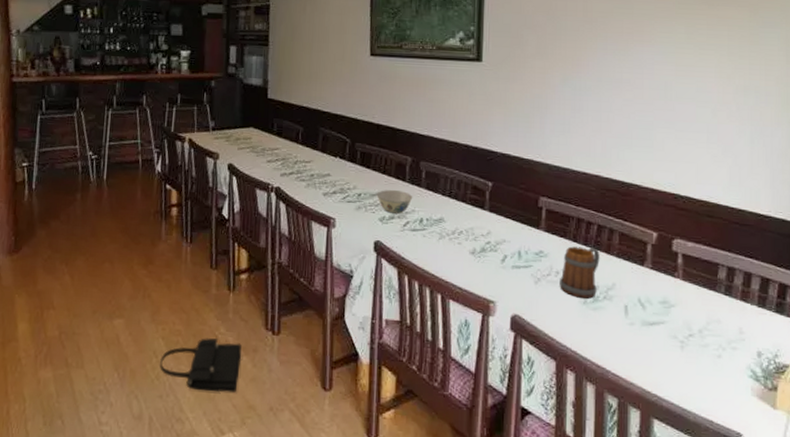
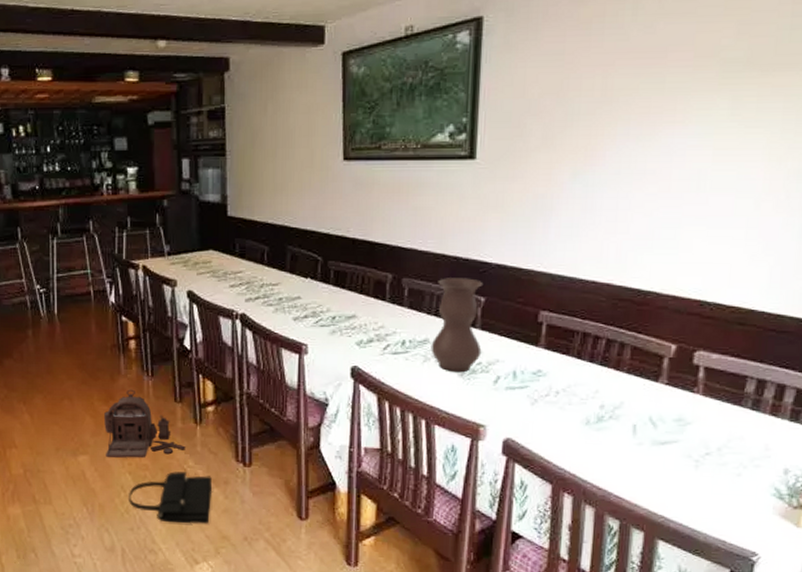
backpack: none [141,254,218,324] -> present [103,389,186,458]
bowl: present [376,190,413,214] -> none [353,311,394,336]
vase: none [445,163,491,251] -> present [430,278,484,373]
beer mug: present [560,246,600,299] -> none [559,363,607,419]

